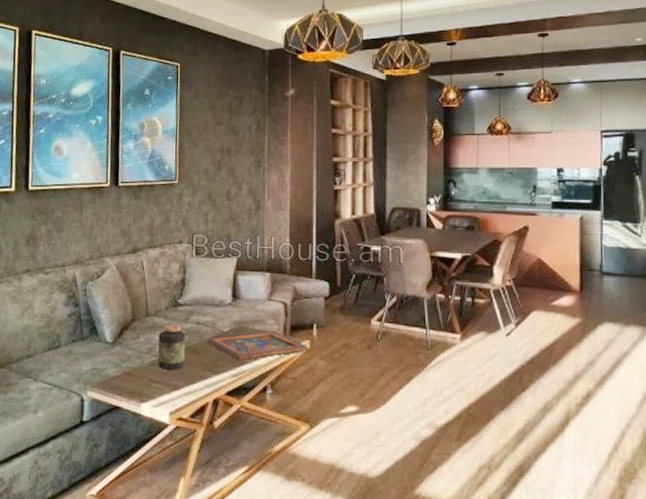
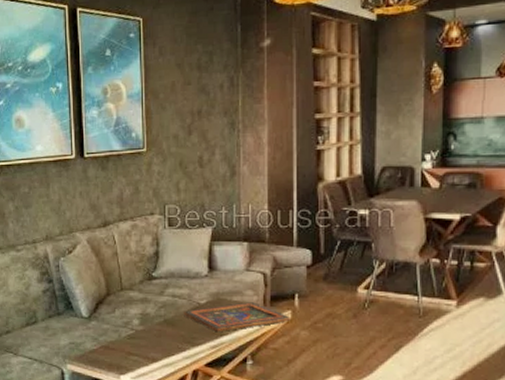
jar: present [157,324,186,370] -> none [133,298,163,343]

